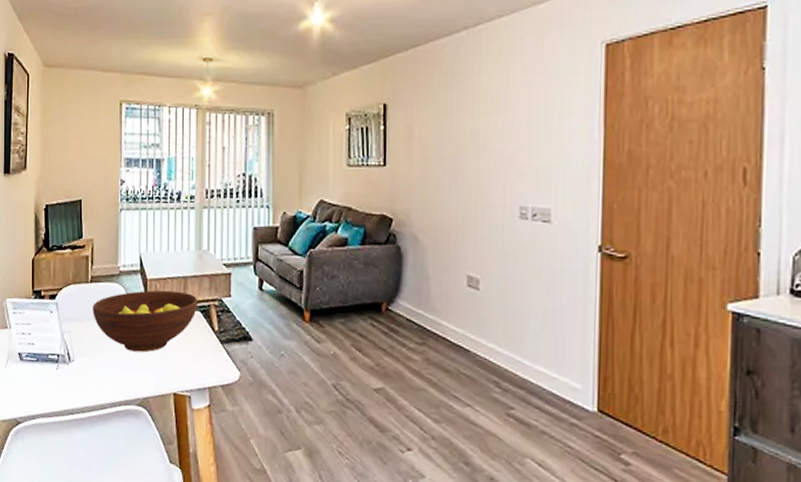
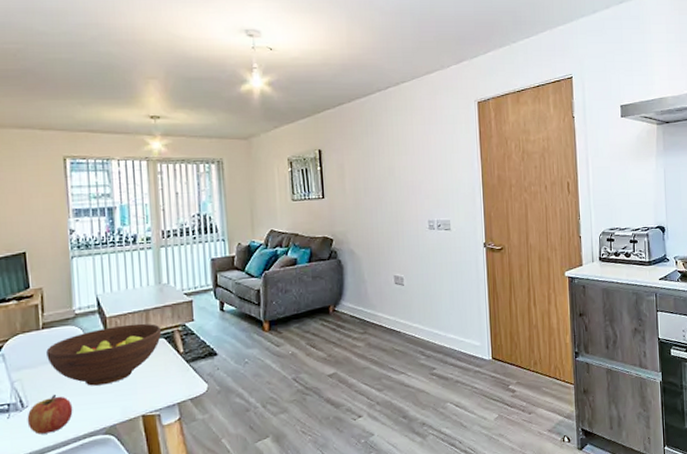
apple: none [72,354,112,393] -> present [27,395,73,434]

